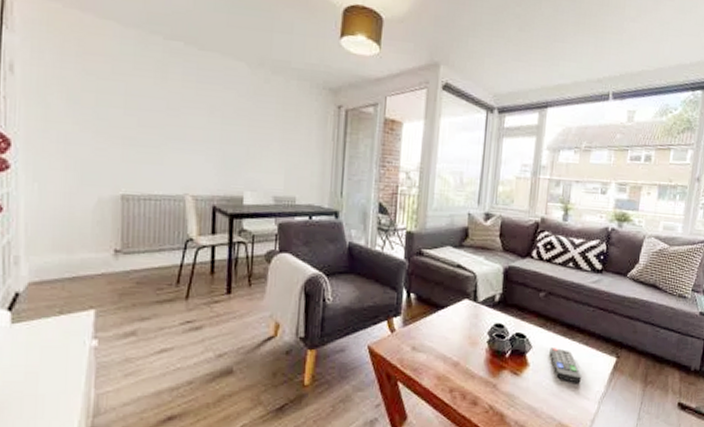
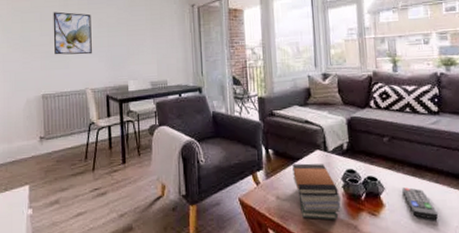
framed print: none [142,85,200,150] -> present [53,12,92,55]
book stack: none [434,312,483,377] -> present [292,163,341,220]

